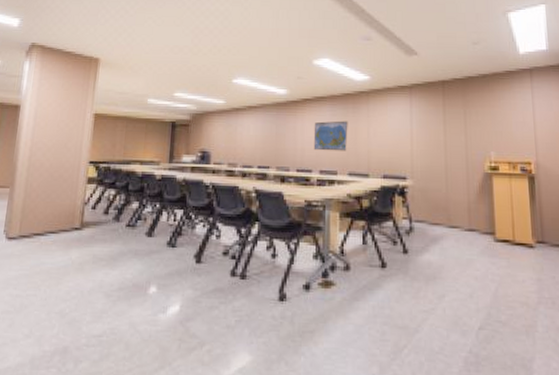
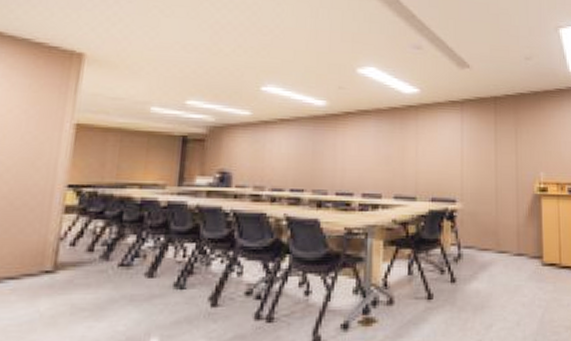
world map: present [313,120,348,151] -> none [355,137,395,172]

